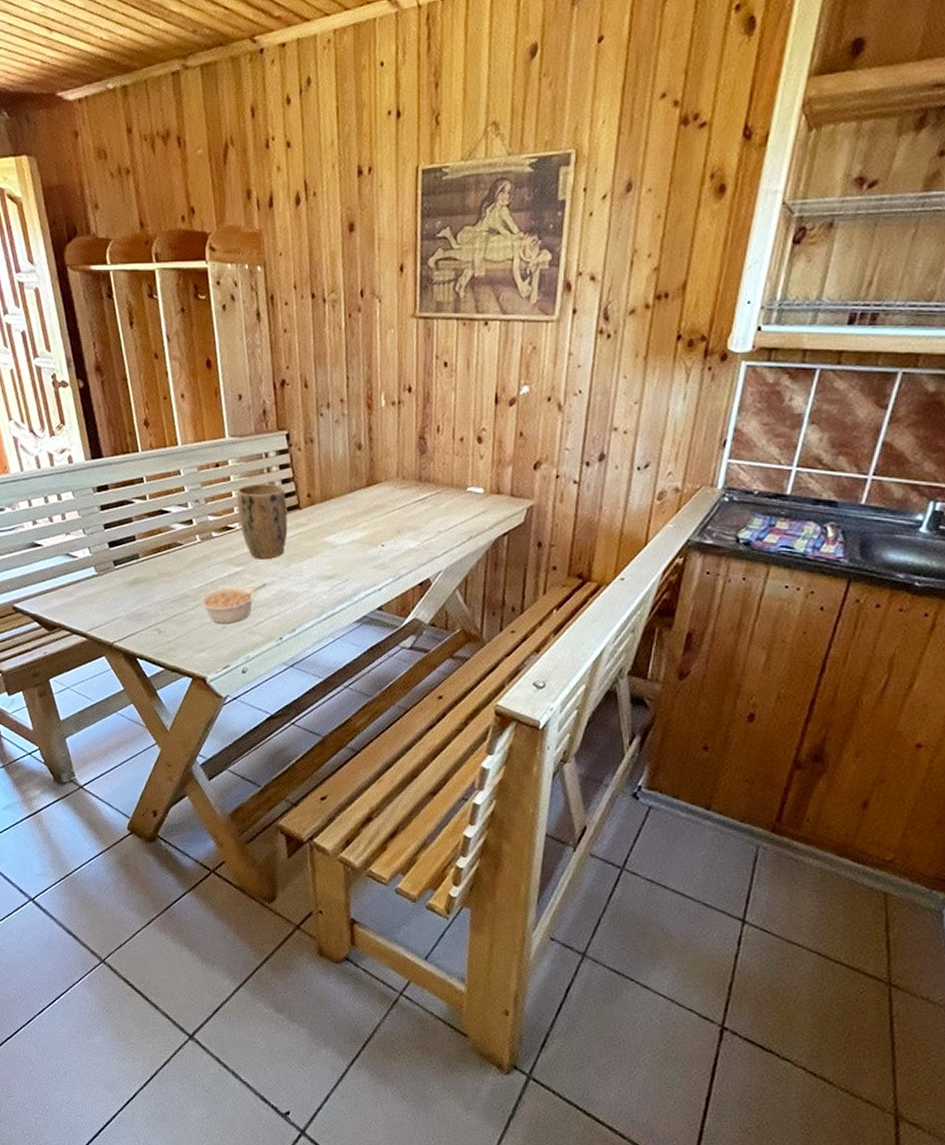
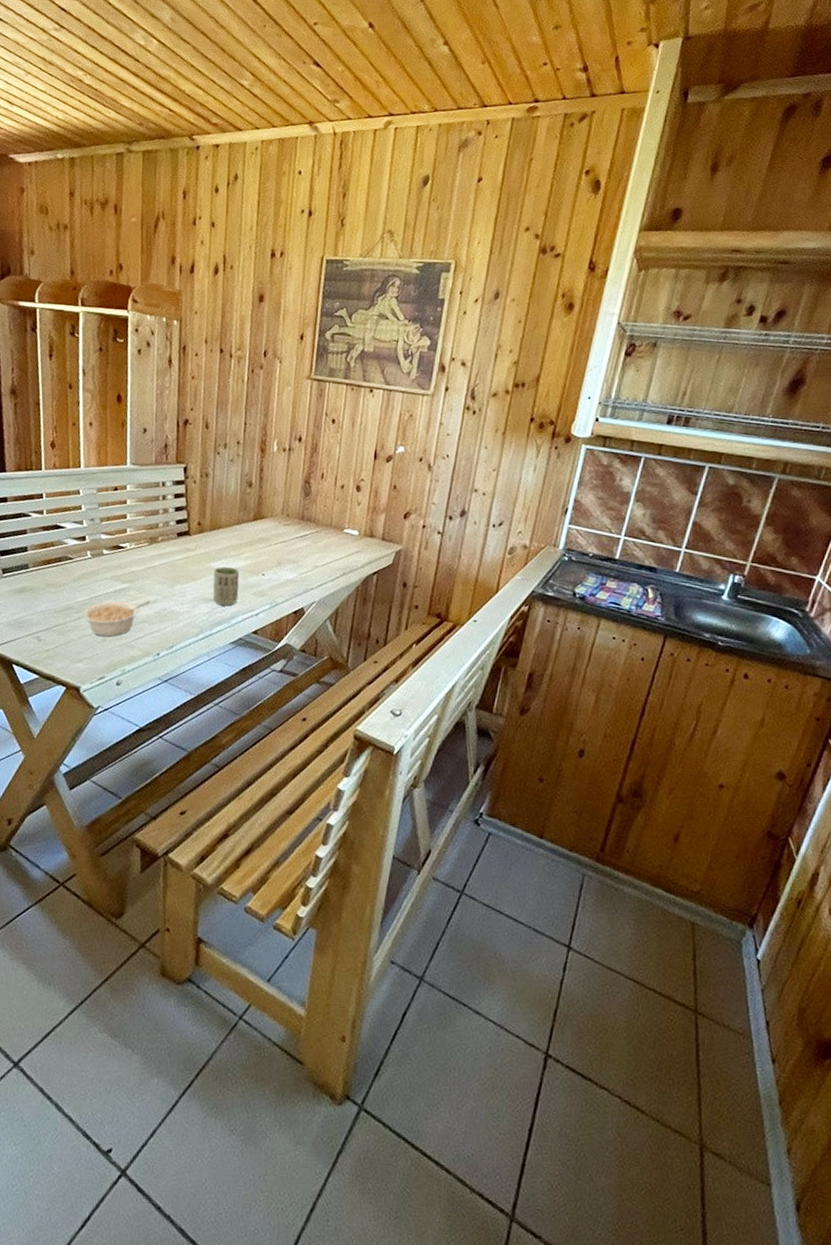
plant pot: present [236,483,287,560] -> none [130,509,178,579]
cup: none [329,539,359,583] -> present [212,566,240,606]

